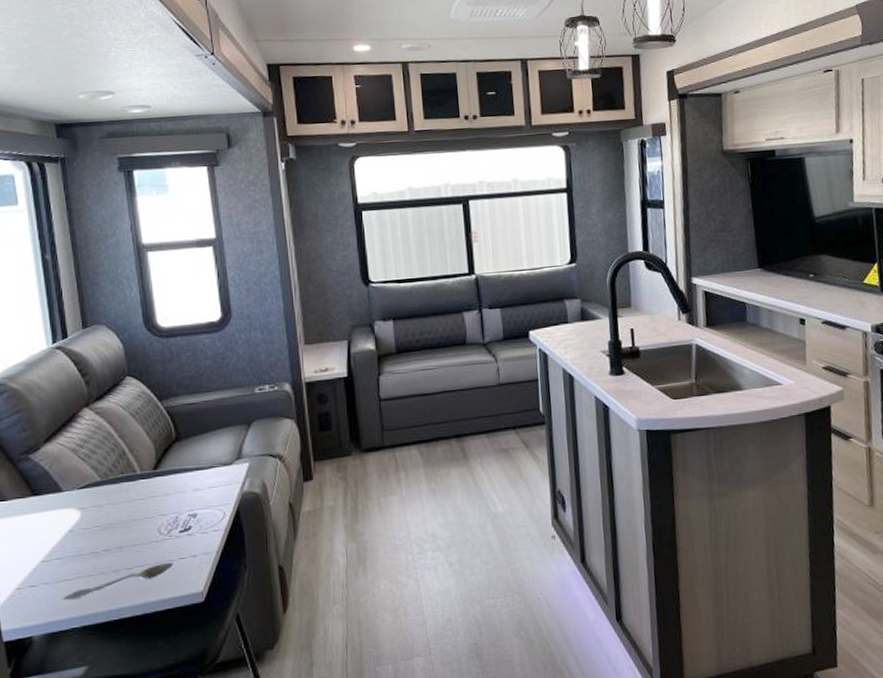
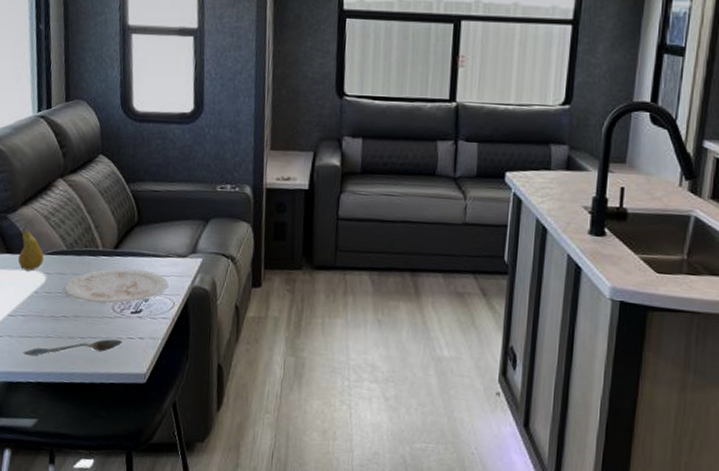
fruit: none [46,467,76,511] -> present [17,229,44,271]
plate: none [102,485,216,530] -> present [64,268,168,304]

